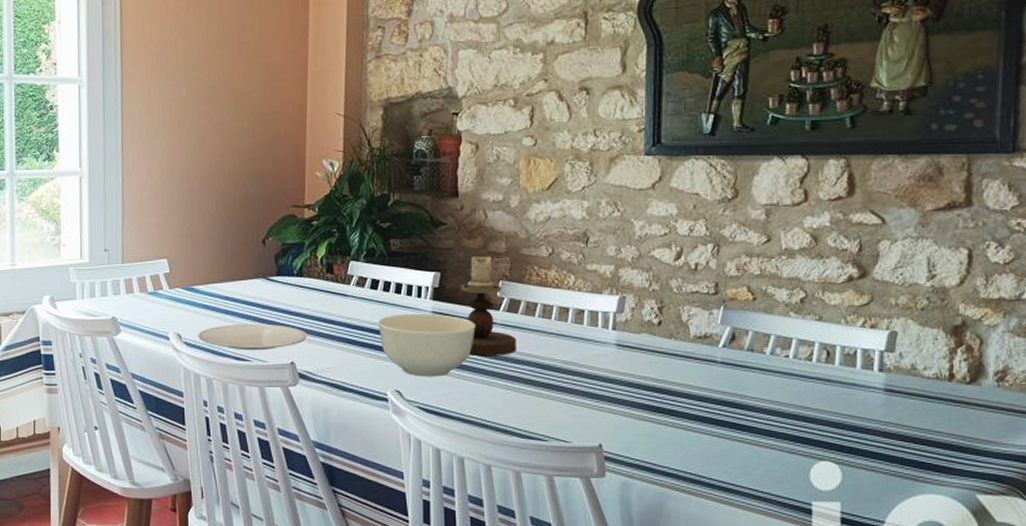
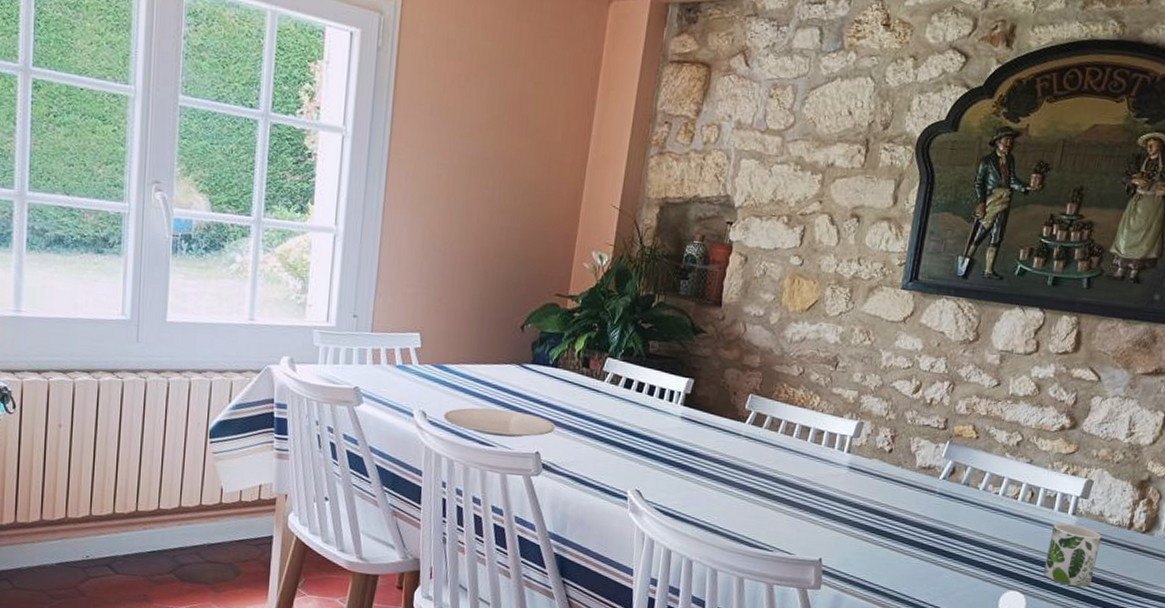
bowl: present [378,313,476,377] -> none [627,416,721,481]
candlestick: present [461,256,516,355] -> none [711,367,757,466]
mug: none [856,382,918,451] -> present [1043,523,1102,588]

